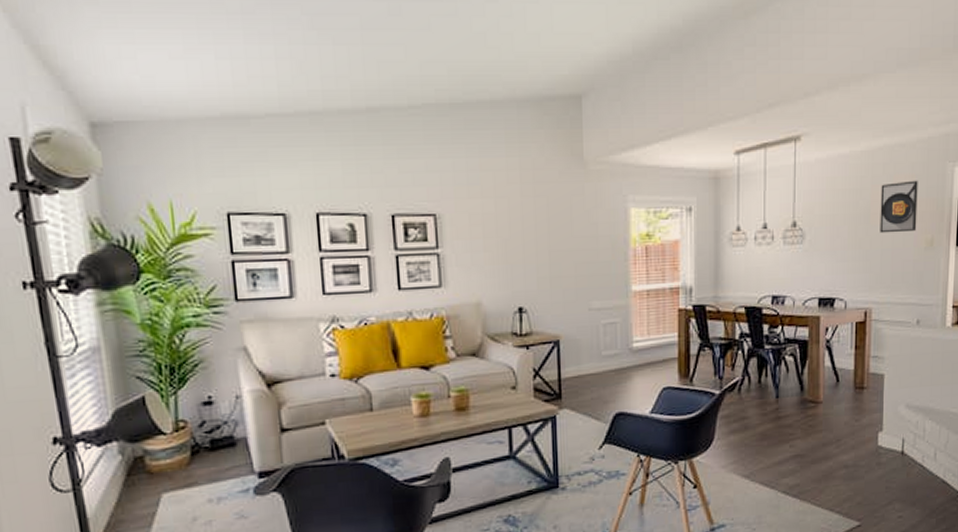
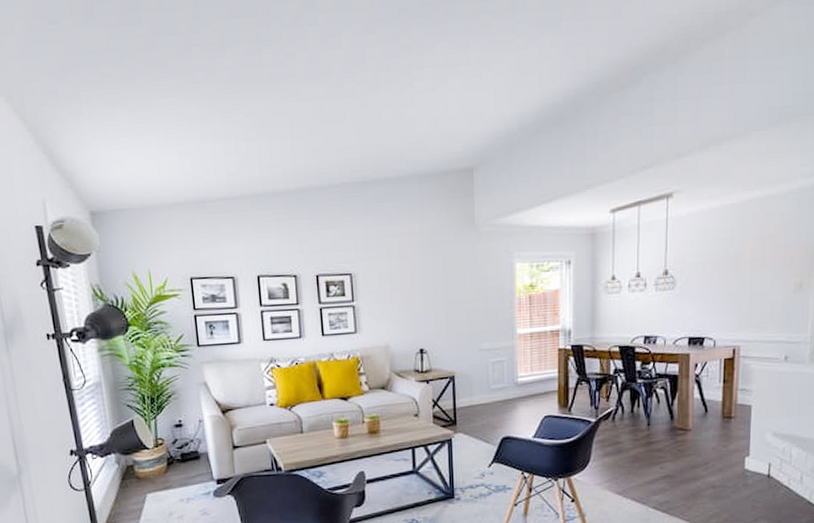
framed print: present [880,180,918,234] -> none [749,228,788,278]

